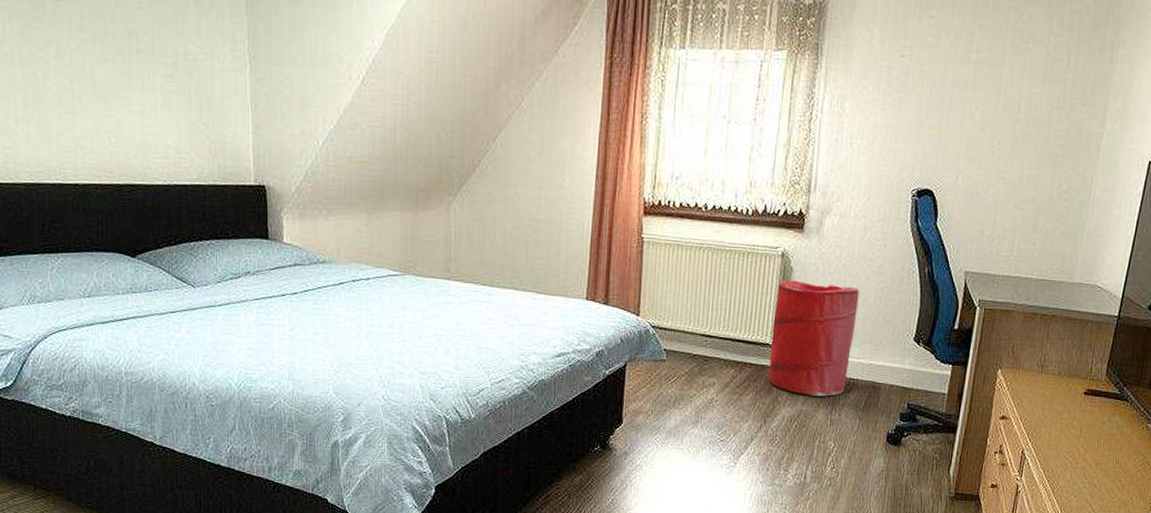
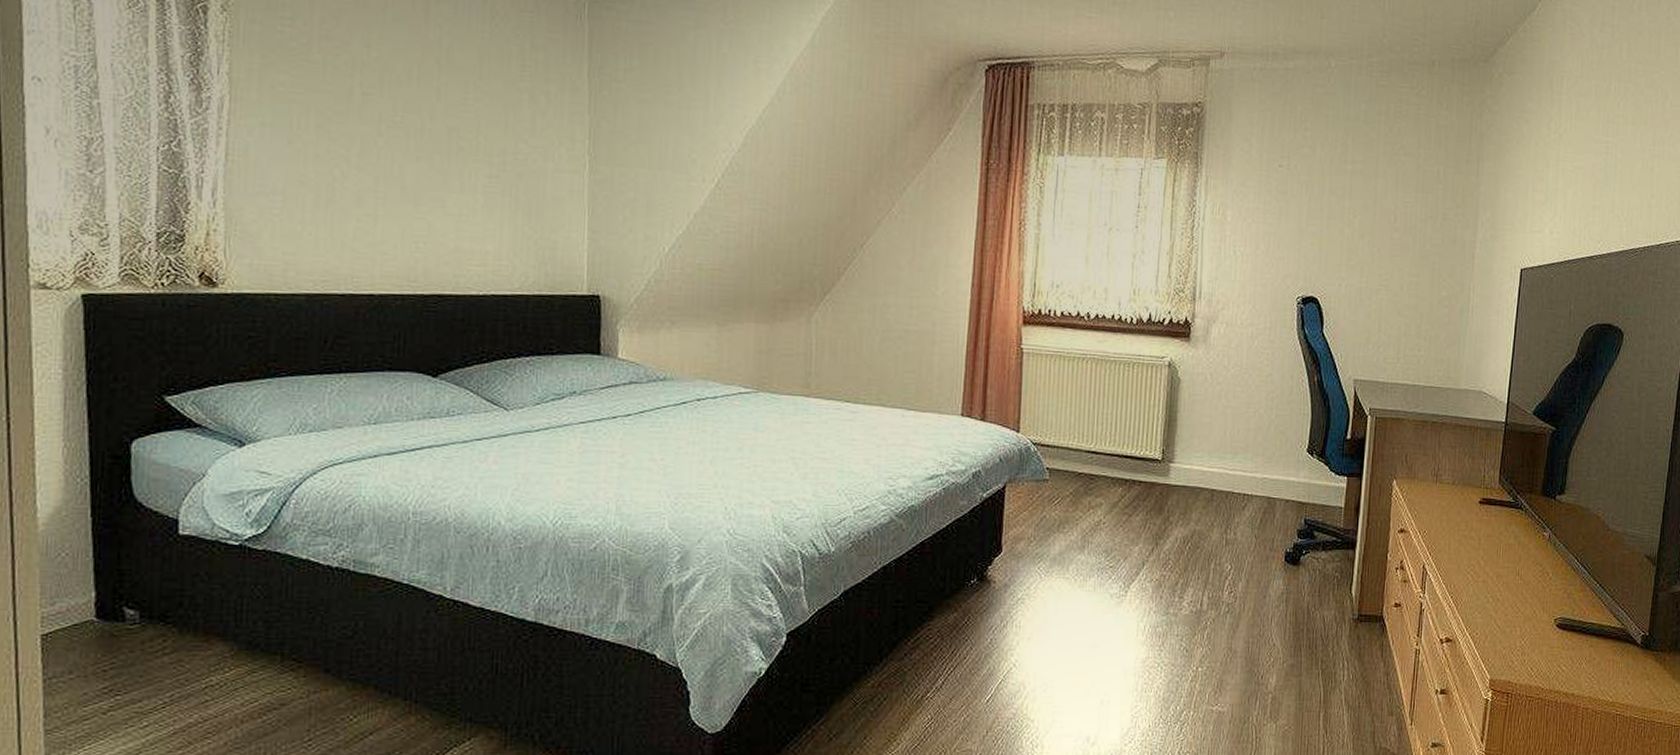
laundry hamper: present [768,280,860,397] -> none [1159,391,1250,514]

